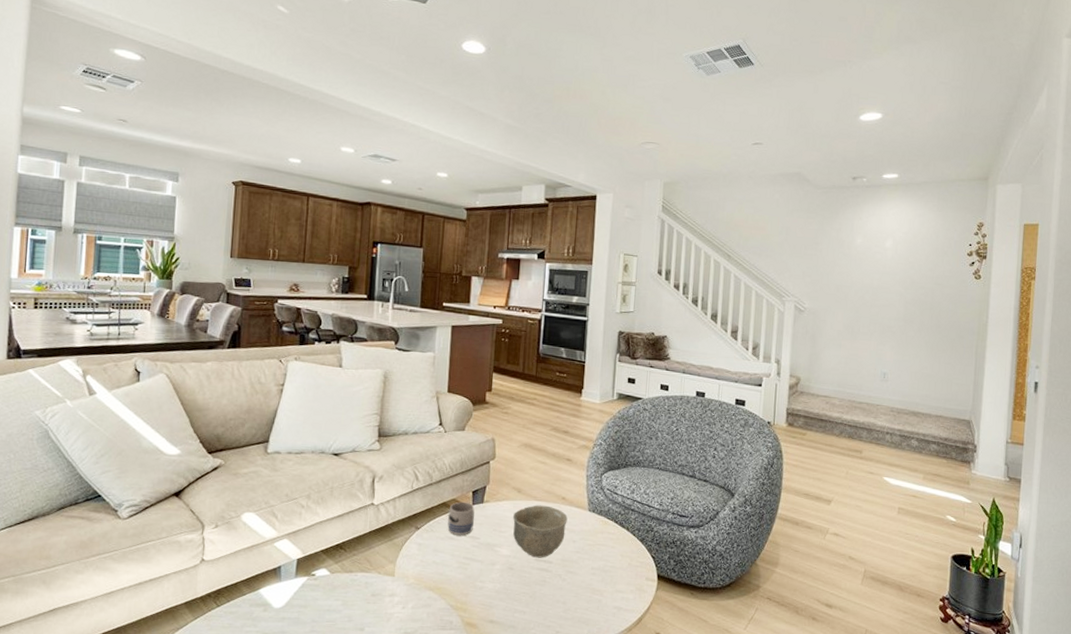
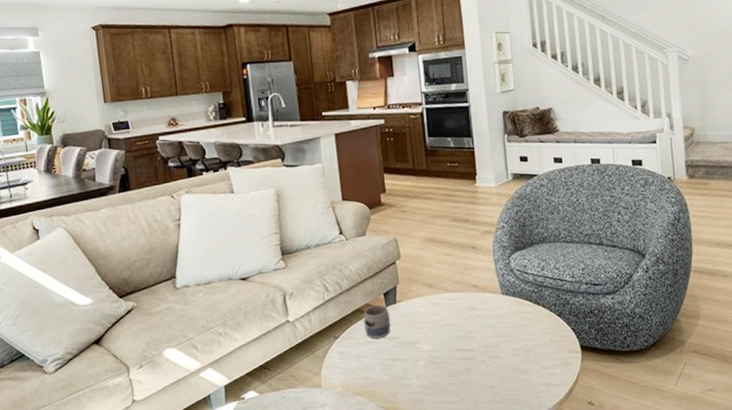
bowl: present [512,505,568,558] -> none [427,295,483,348]

